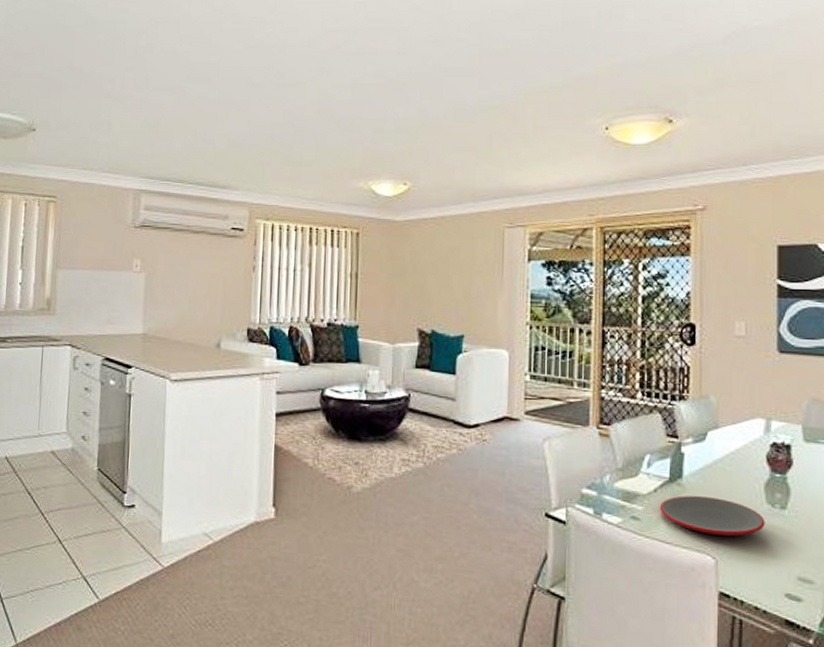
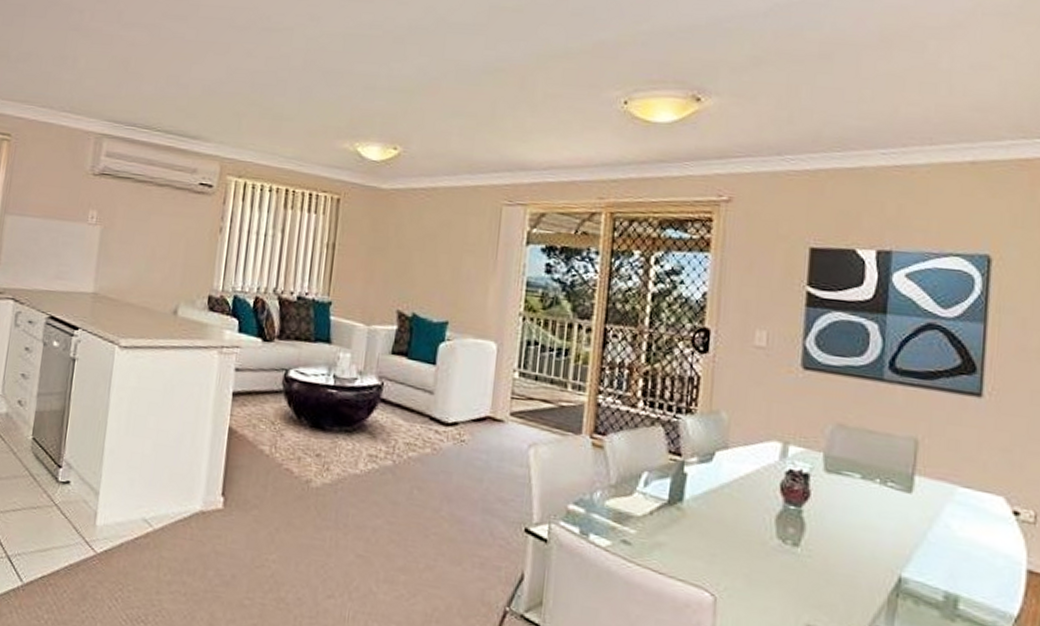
plate: present [659,495,765,536] -> none [654,521,774,573]

